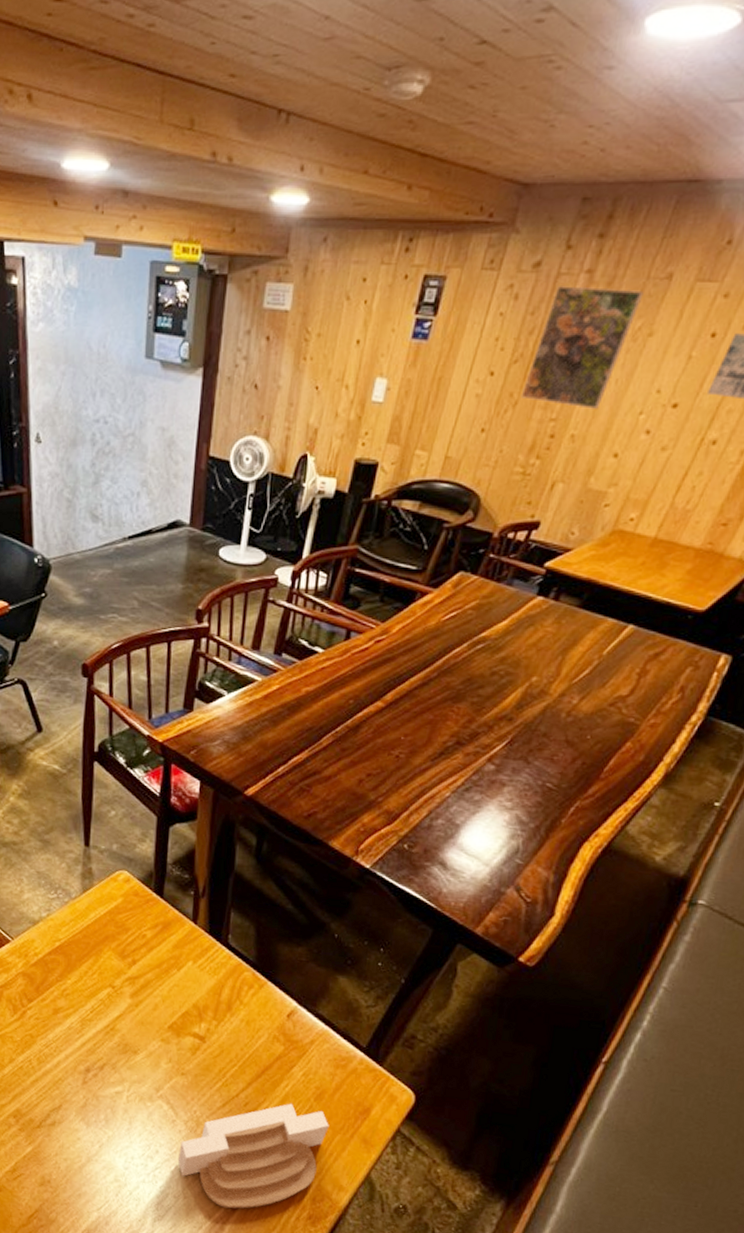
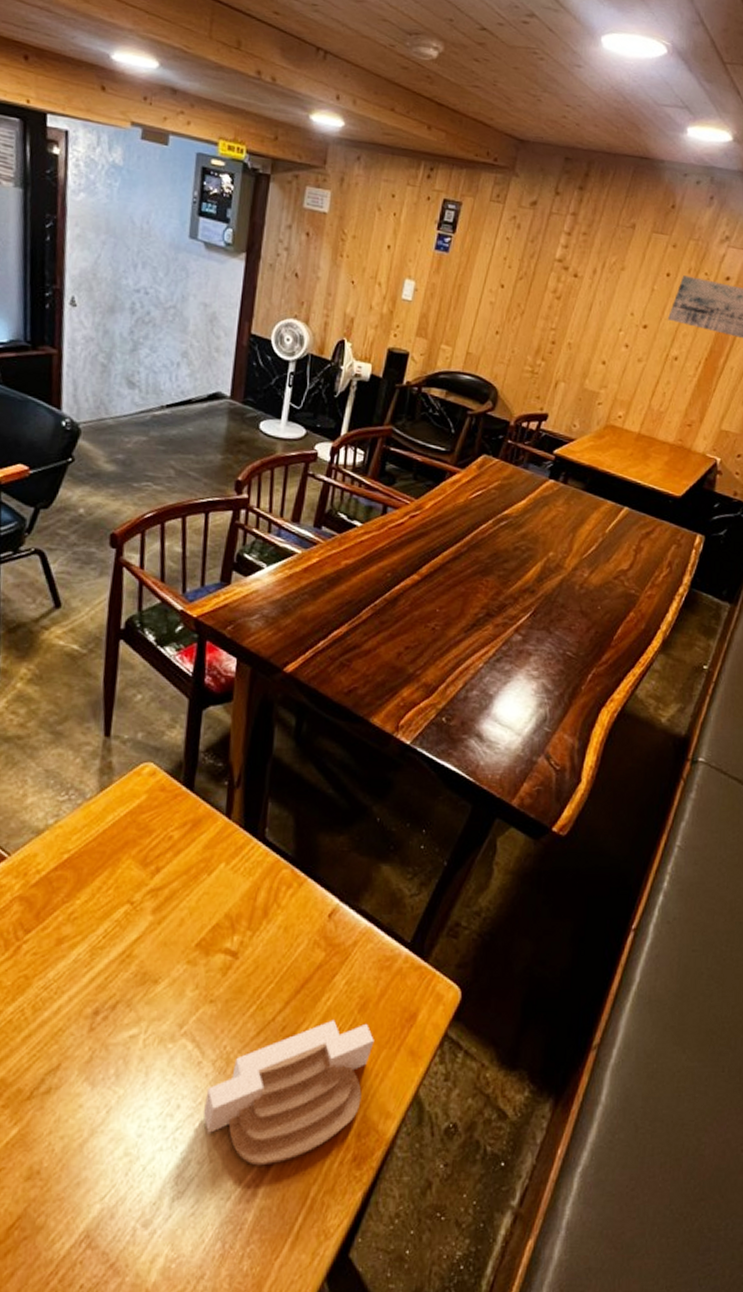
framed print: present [520,286,644,409] -> none [526,222,615,324]

